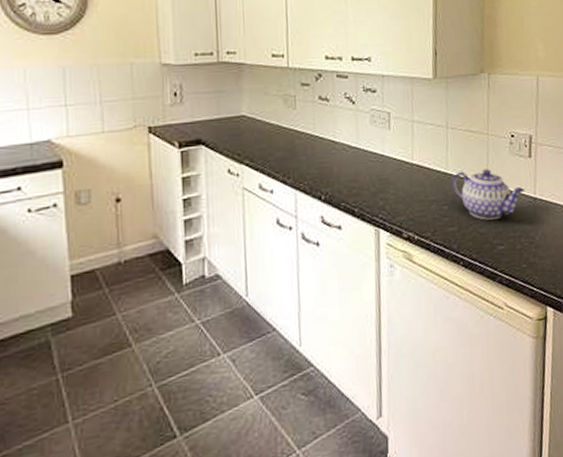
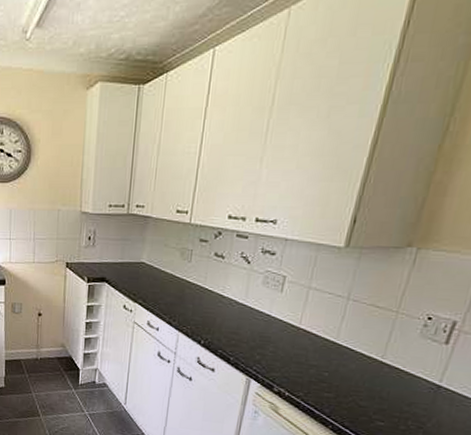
teapot: present [452,169,524,220] -> none [338,344,428,397]

